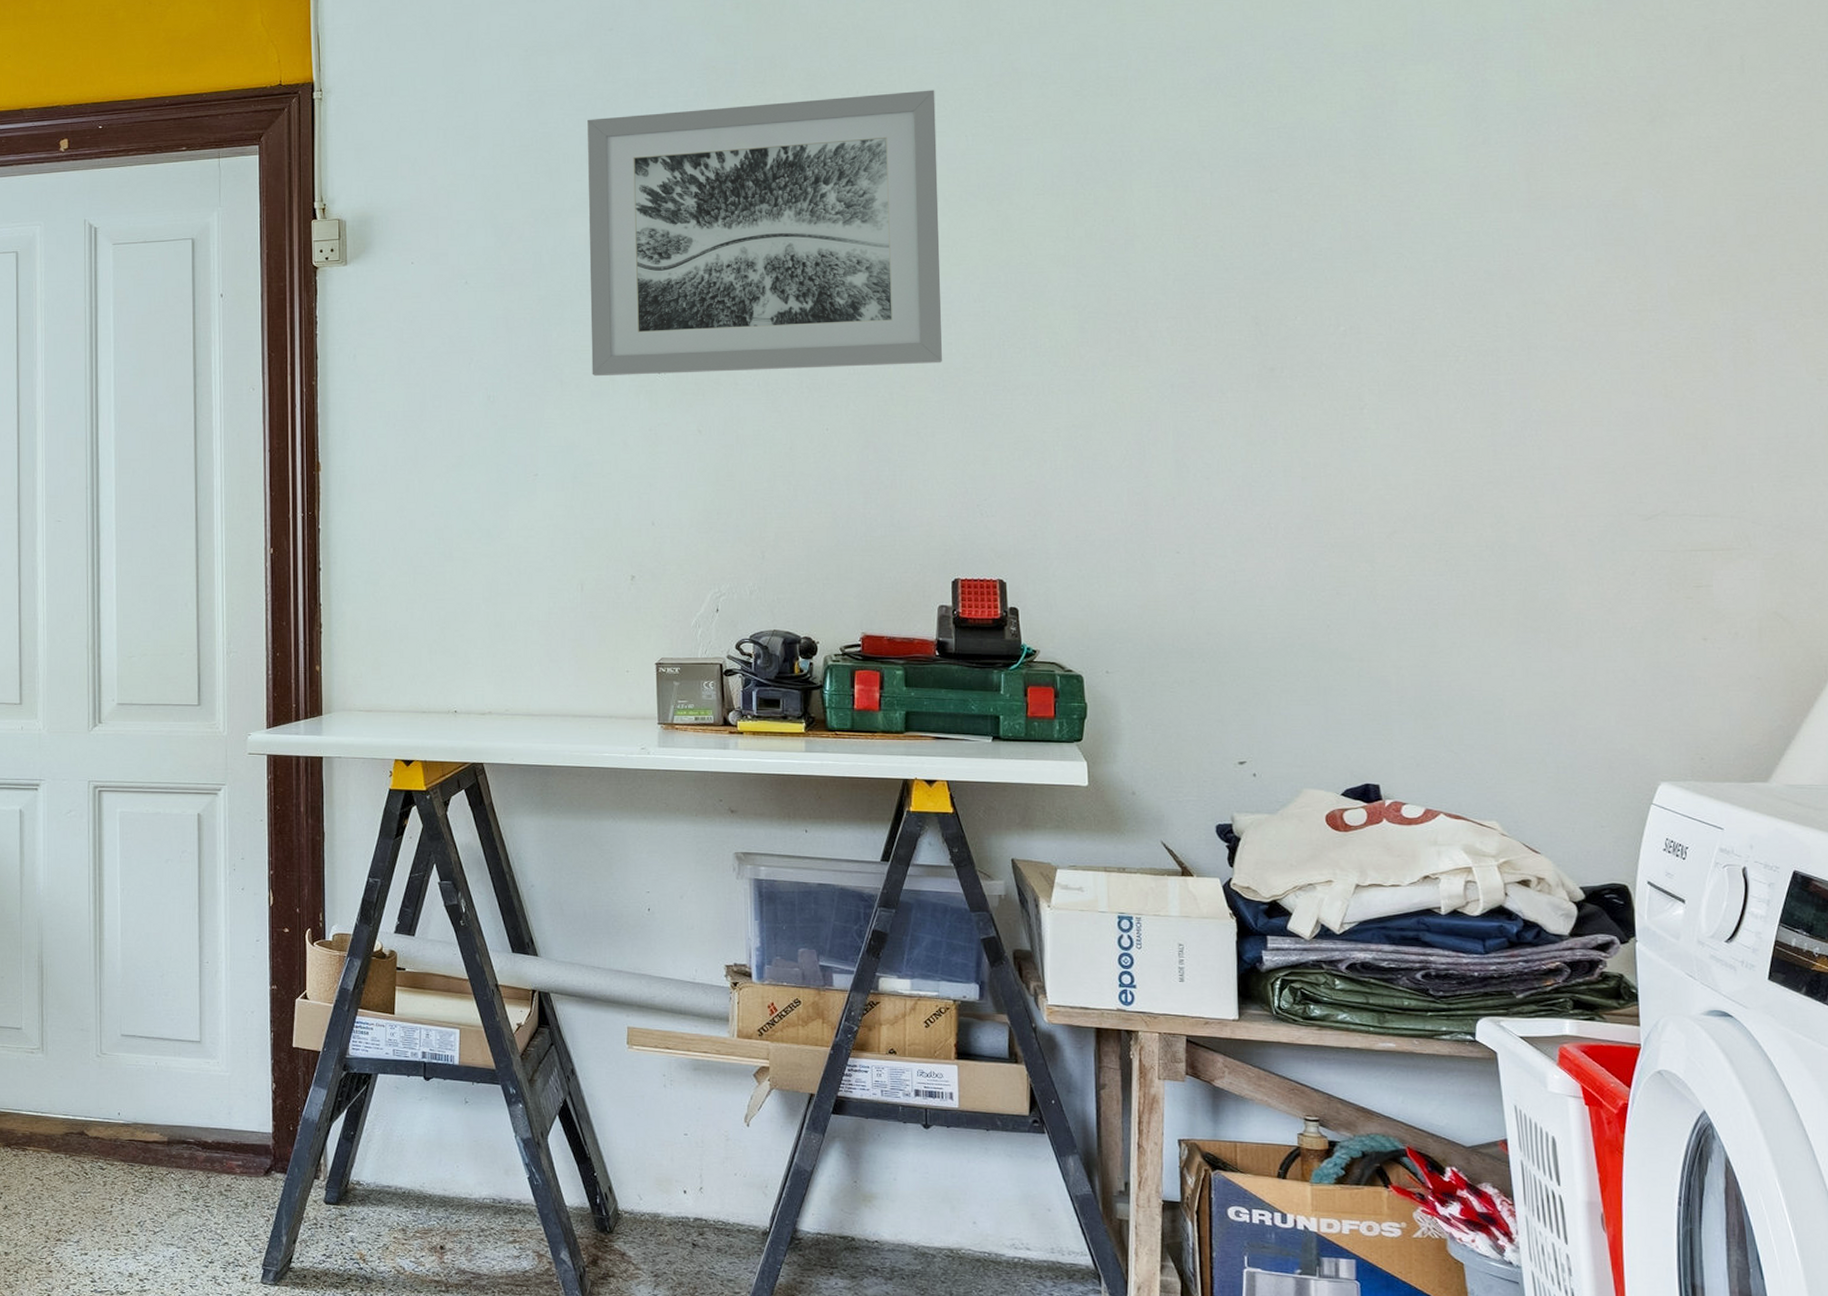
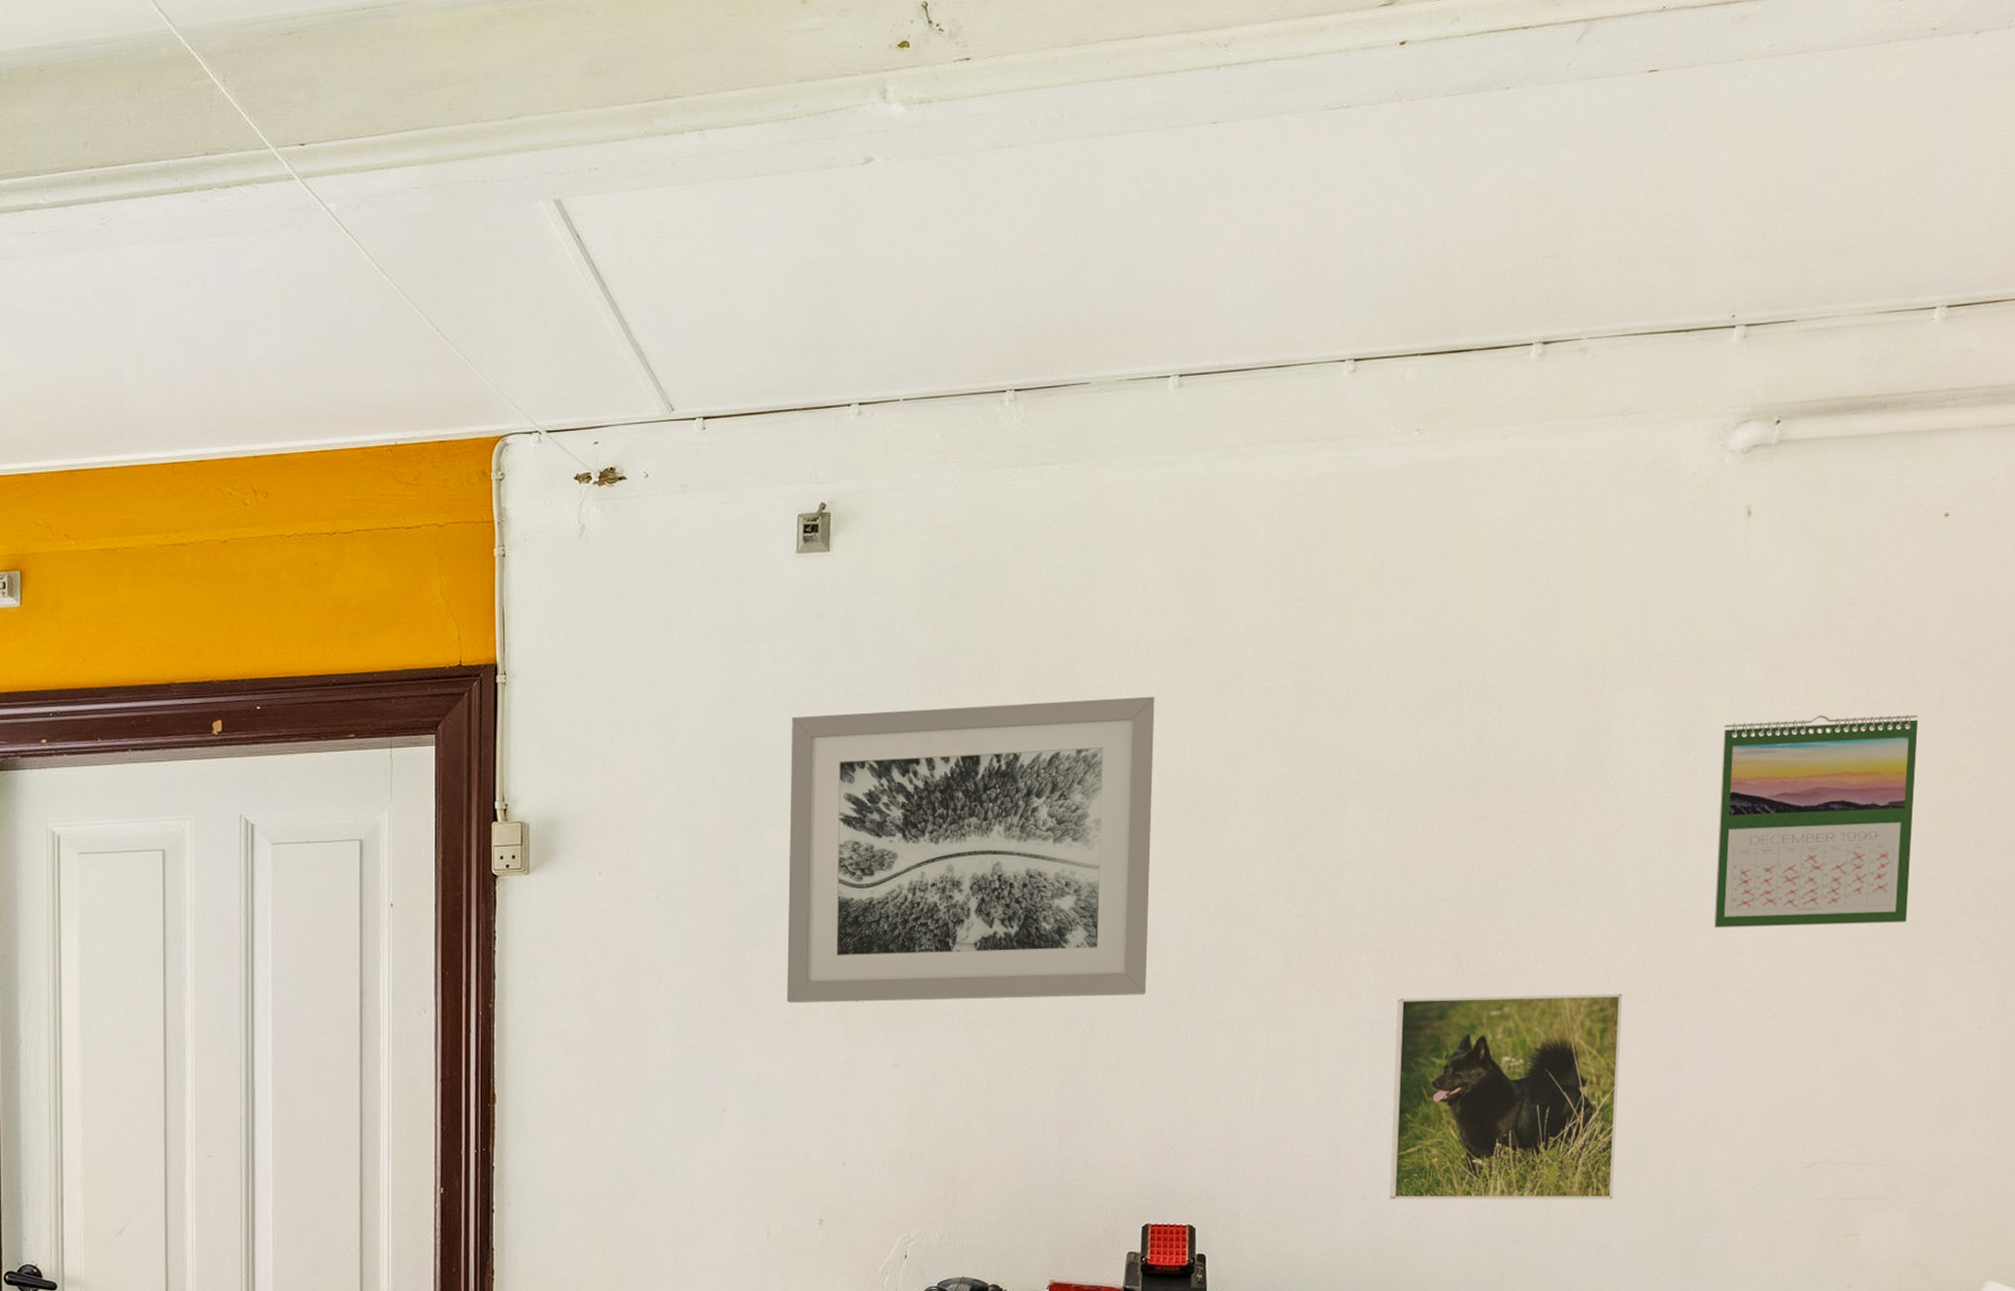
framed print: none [1196,353,1439,554] -> present [1389,993,1623,1200]
calendar: none [1514,81,1729,289] -> present [1714,714,1919,928]

